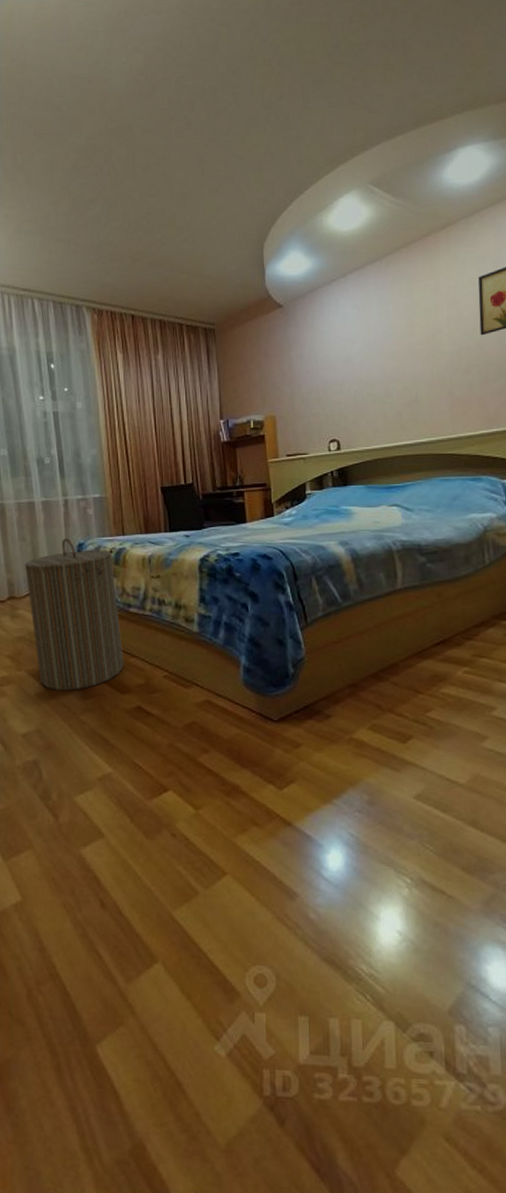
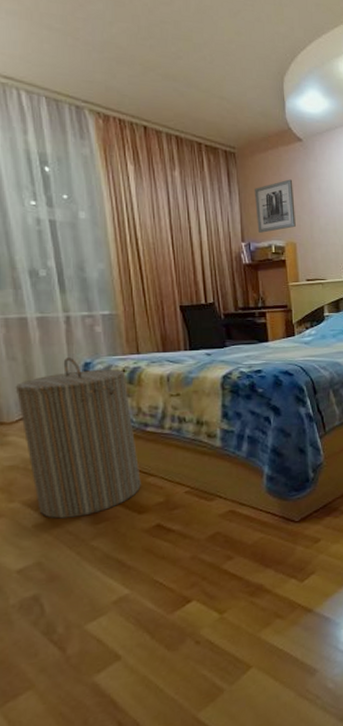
wall art: none [232,349,275,408] -> present [254,179,296,233]

